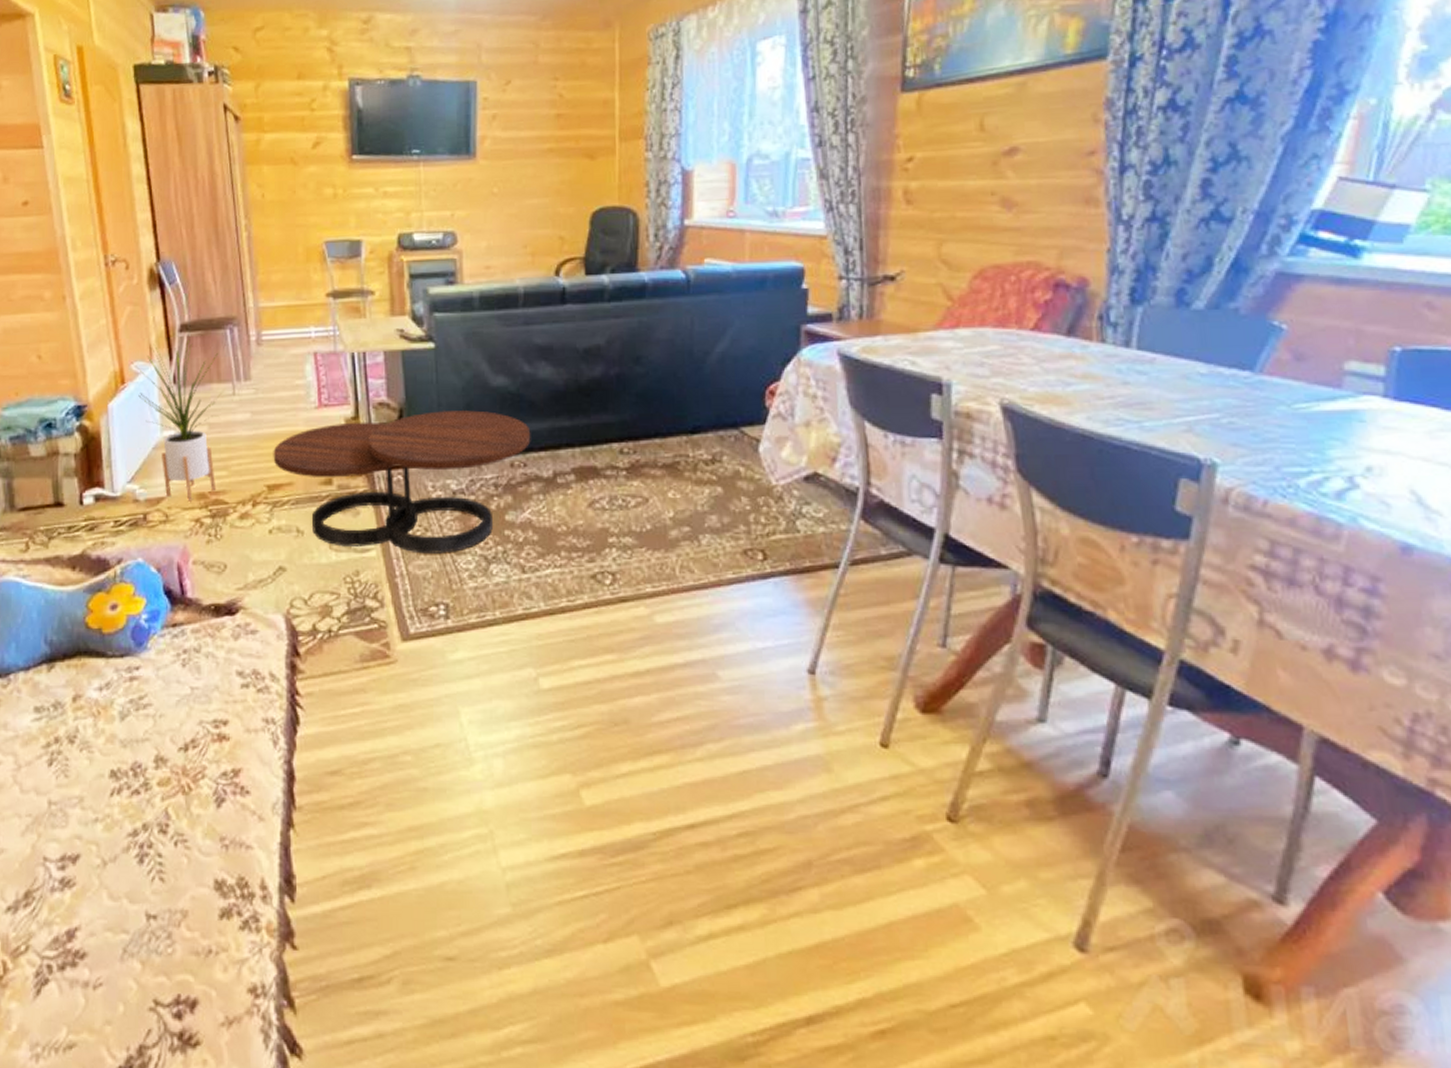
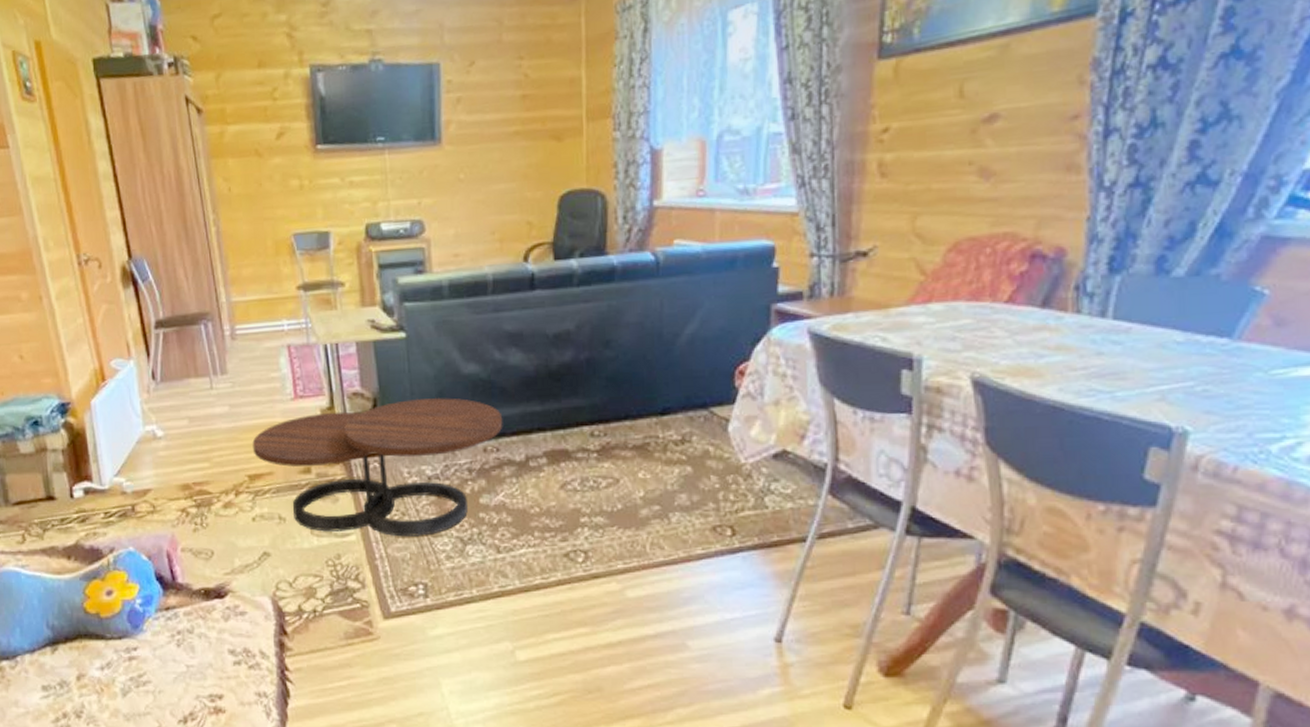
house plant: present [131,341,221,502] -> none [110,337,199,493]

